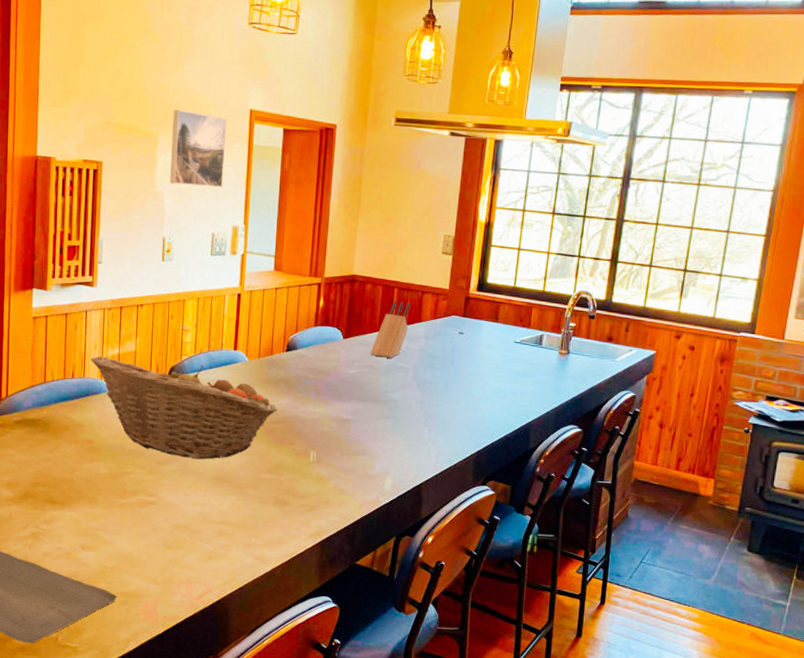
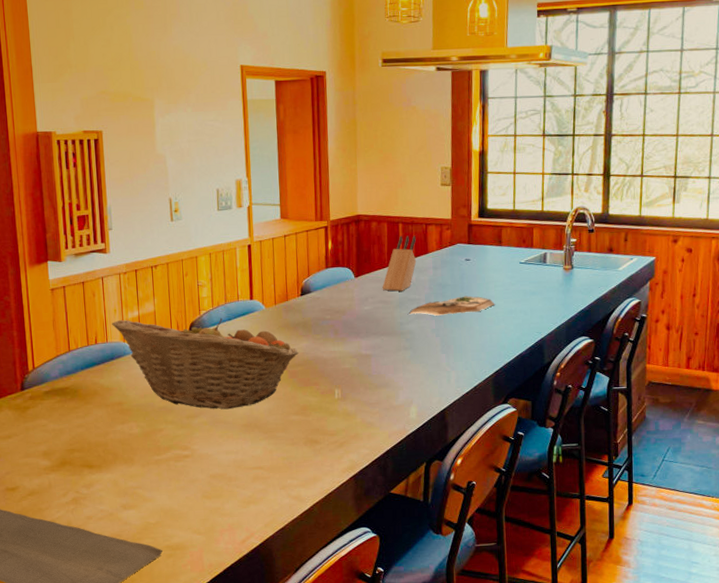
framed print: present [169,109,227,188] -> none [166,72,222,145]
cutting board: none [394,370,484,388] -> present [408,296,495,316]

